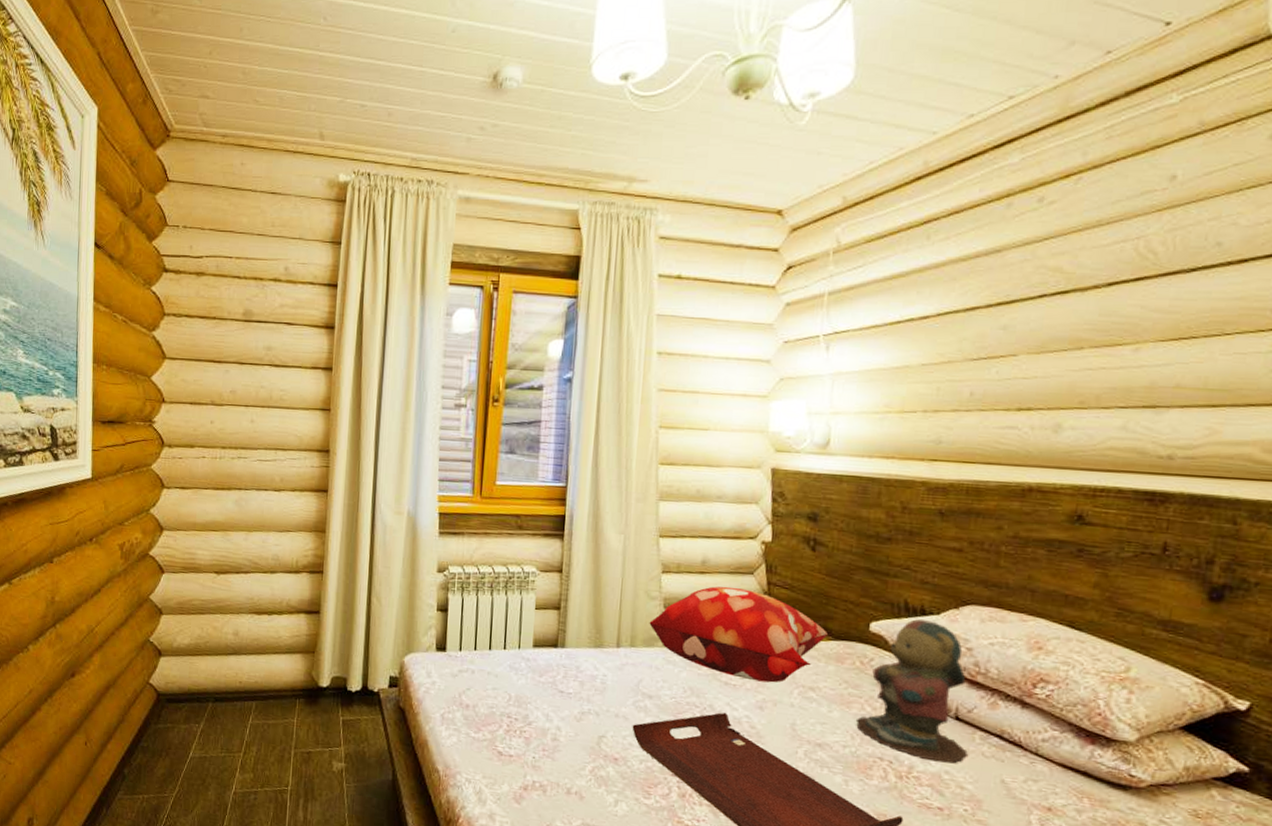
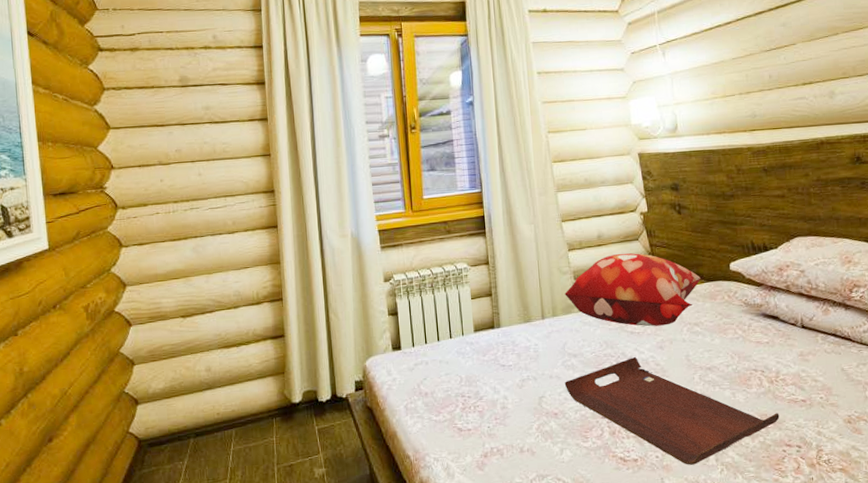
teddy bear: present [855,619,968,763] -> none [732,254,815,364]

